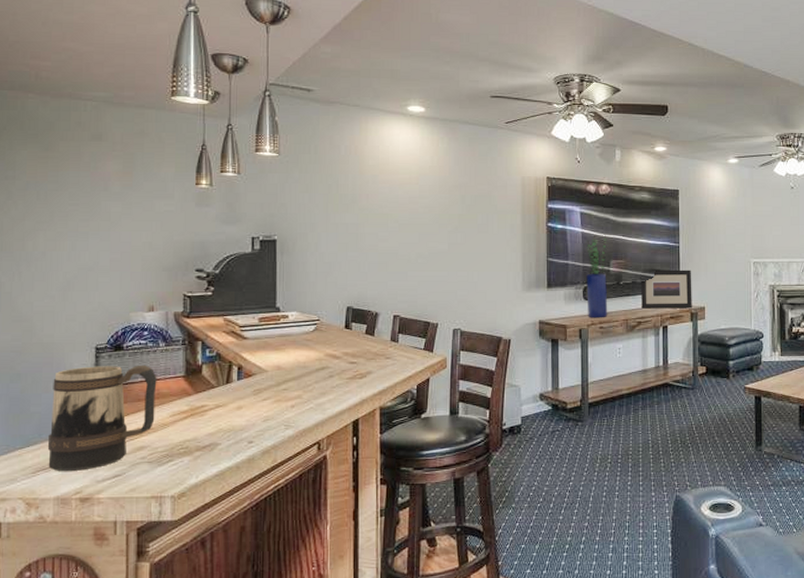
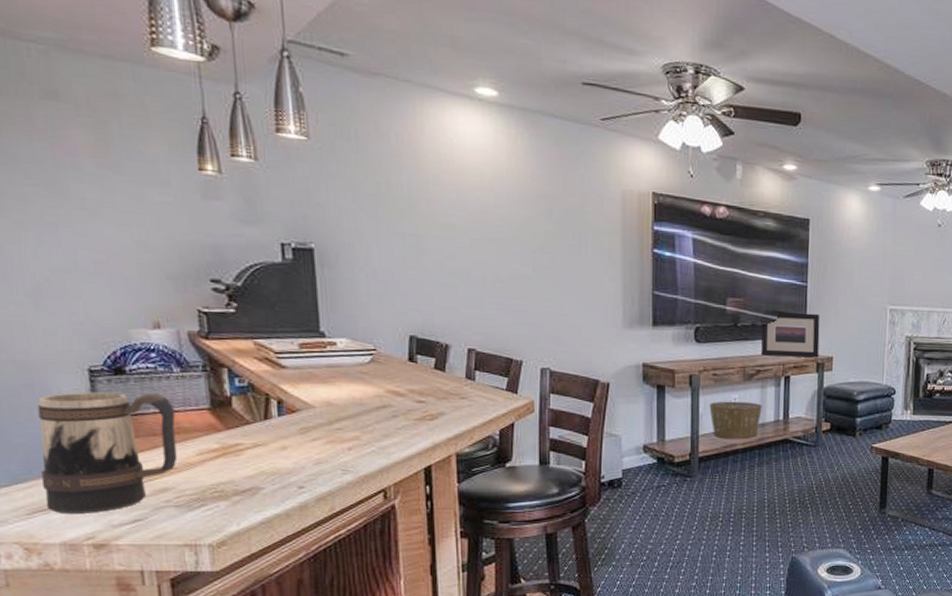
vase: present [586,235,608,318] -> none [698,268,724,364]
basket: none [597,350,644,385] -> present [709,401,762,440]

